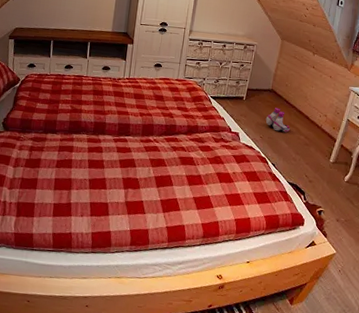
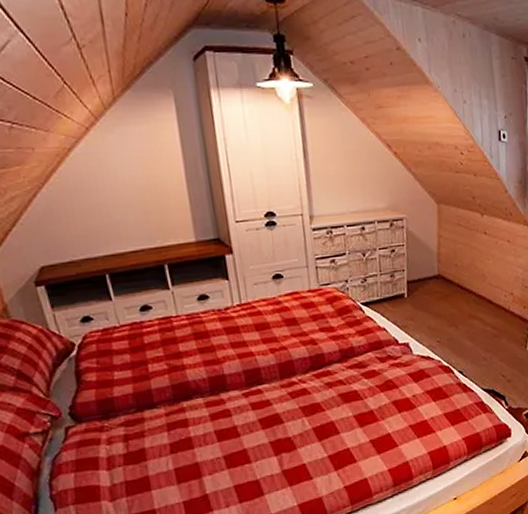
boots: present [265,108,290,133] -> none [438,298,472,329]

